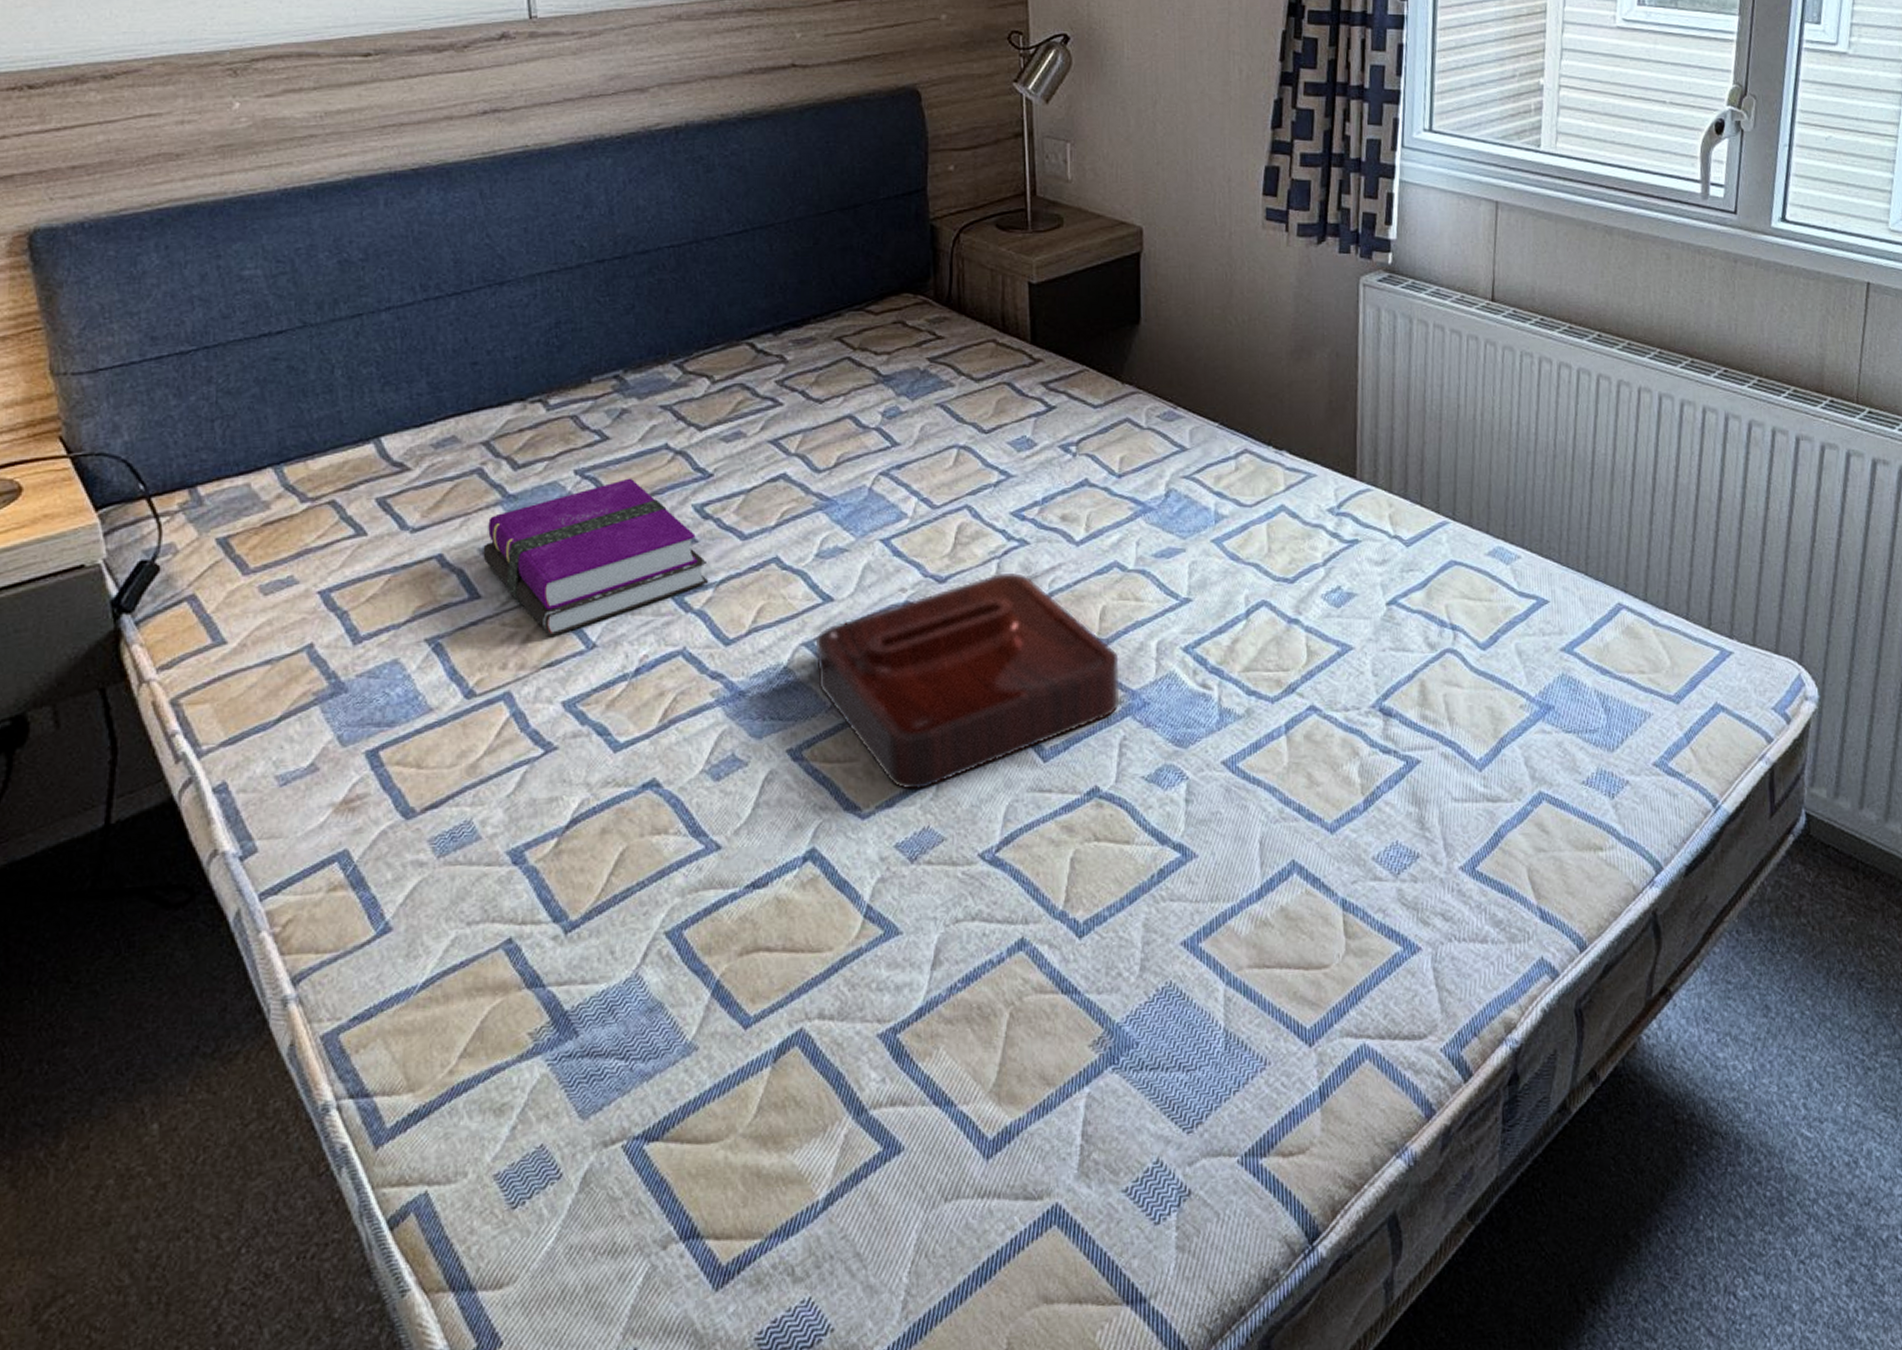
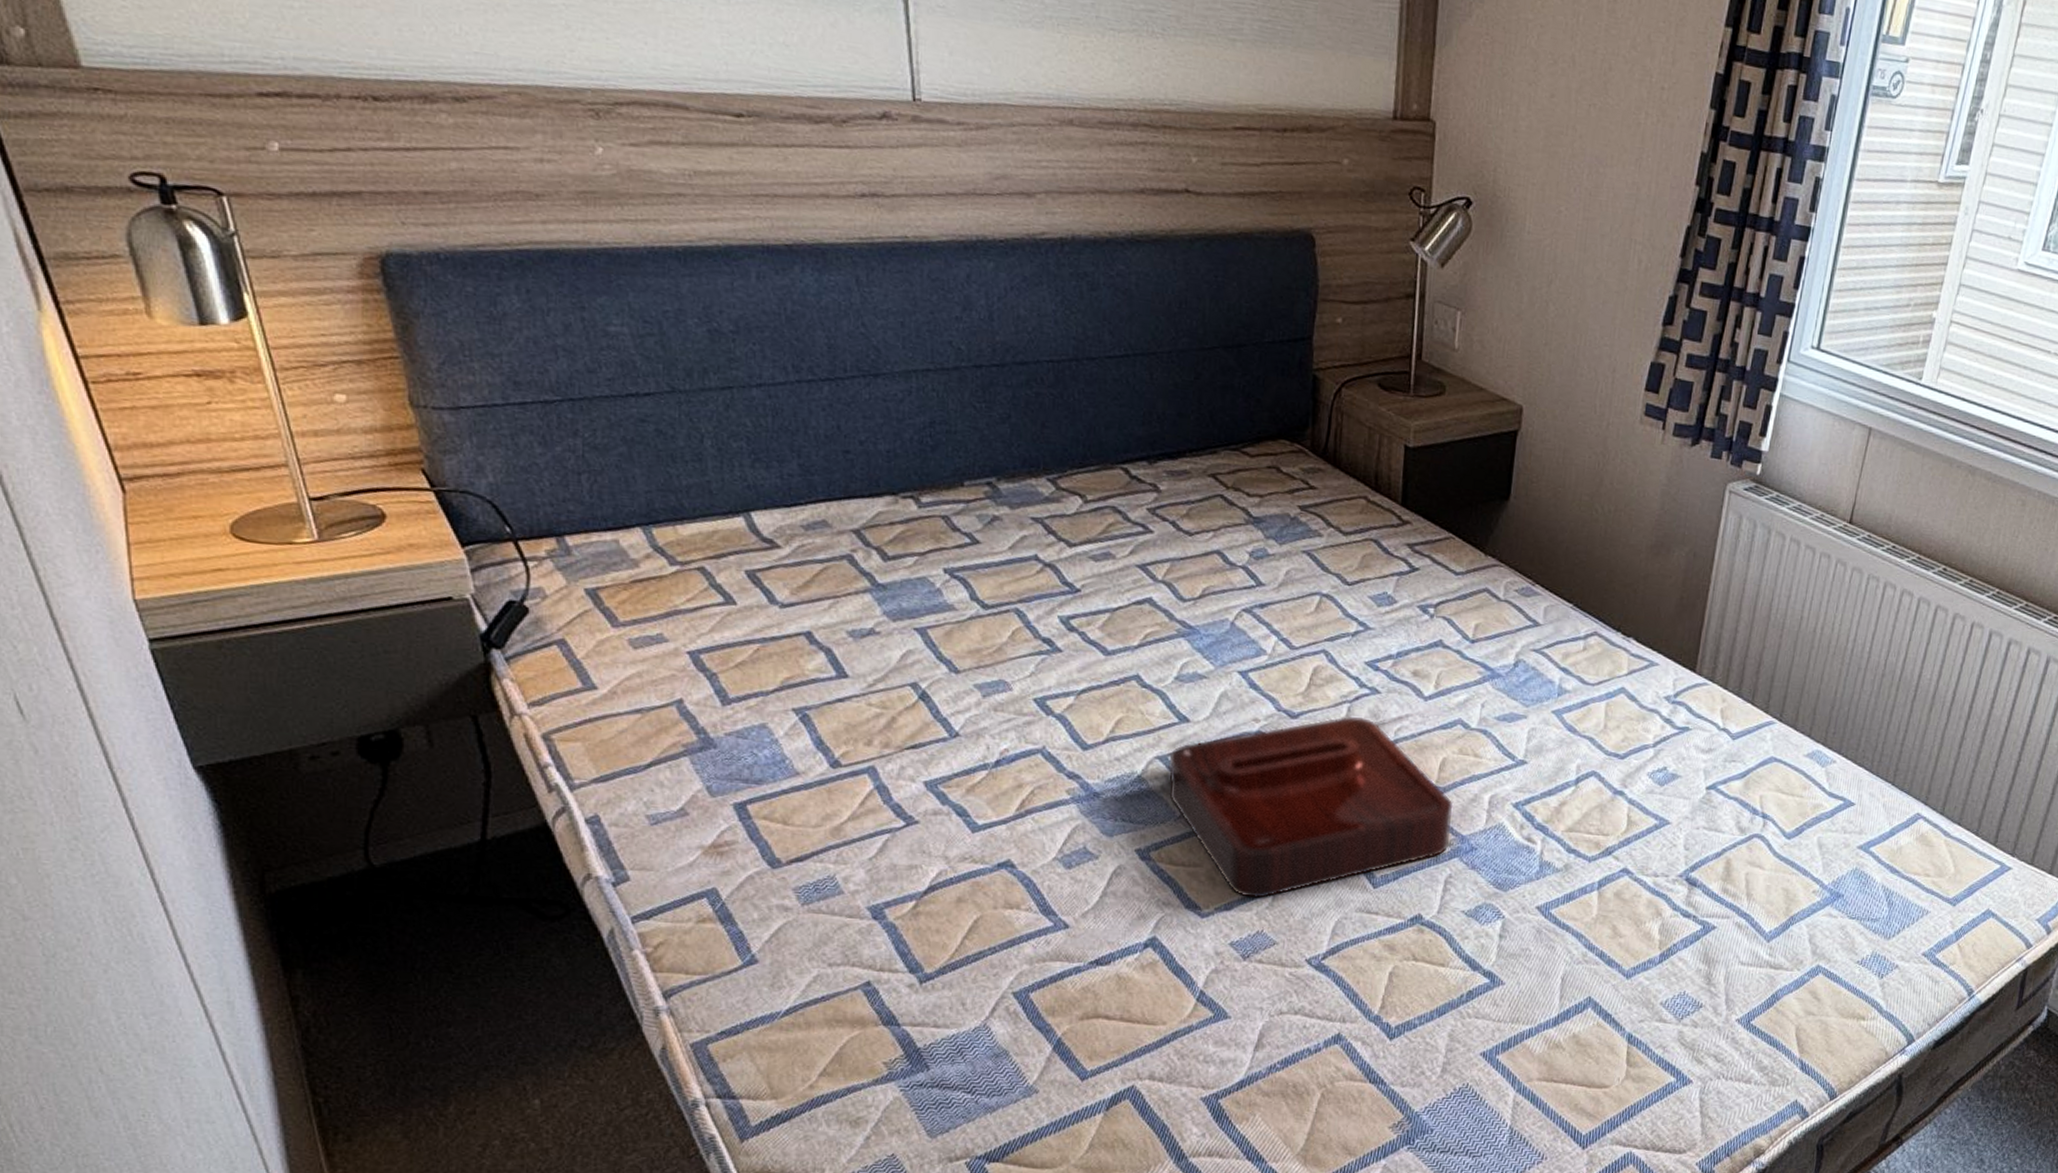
hardback book: present [483,478,709,636] -> none [851,583,1071,721]

